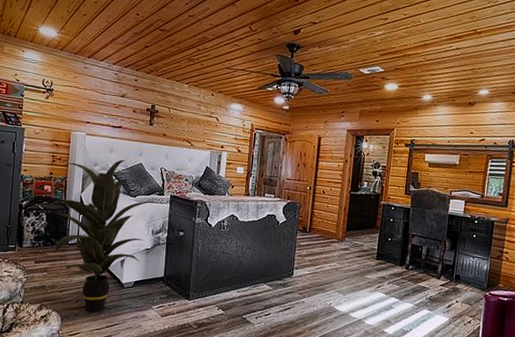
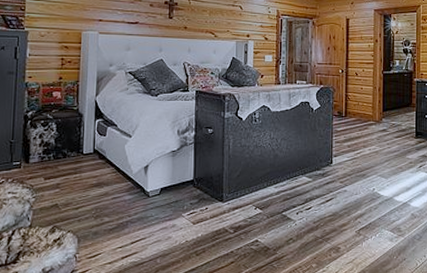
indoor plant: present [45,159,160,312] -> none [54,57,184,228]

